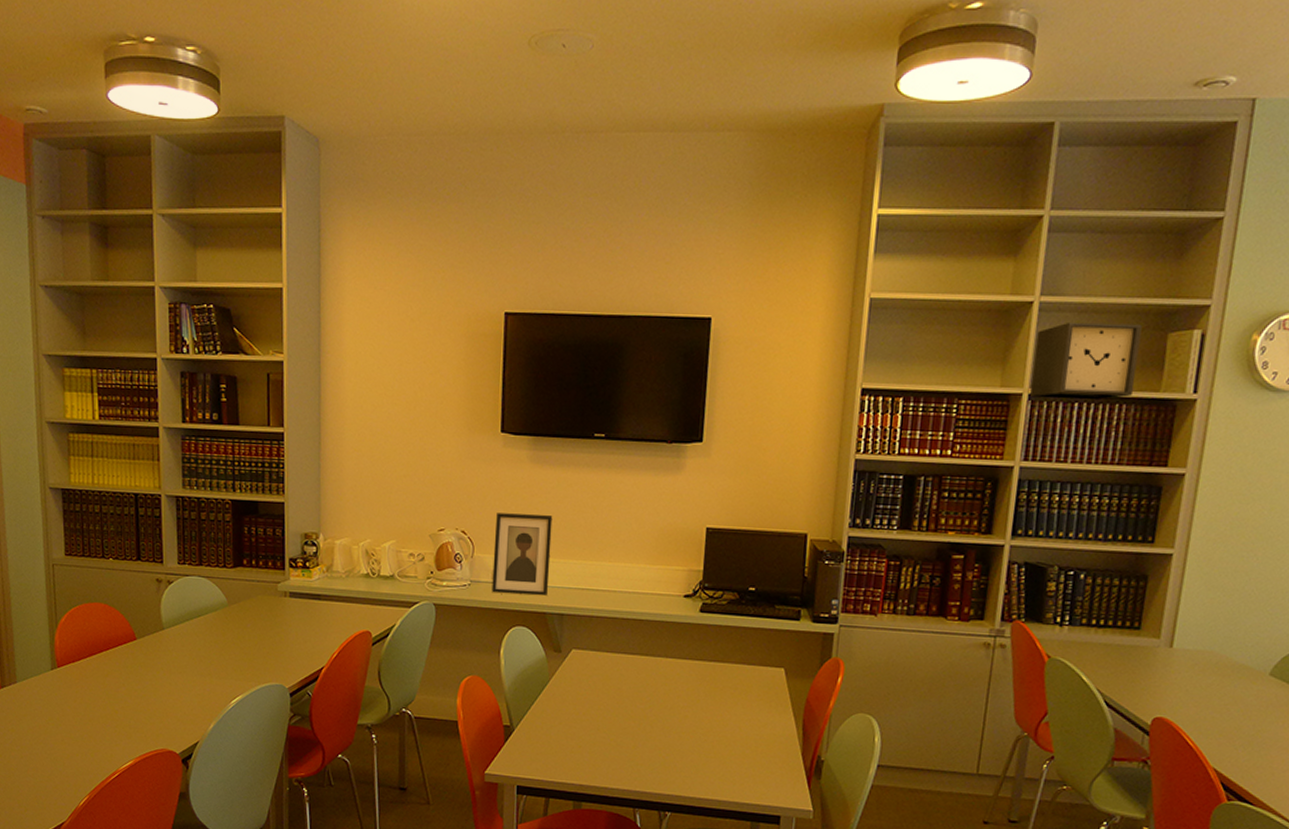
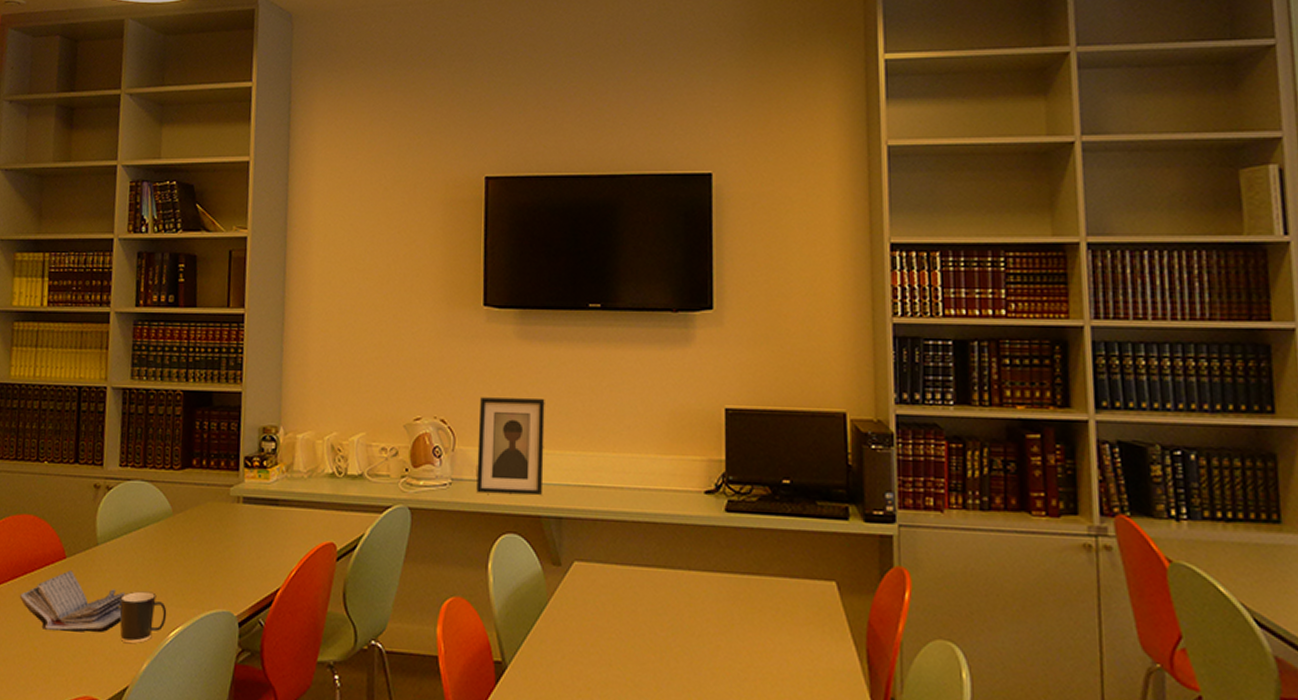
book: none [99,649,191,700] -> present [20,570,125,633]
mug: none [187,667,228,709] -> present [119,591,167,644]
clock: present [1029,322,1142,400] -> none [1085,161,1212,247]

